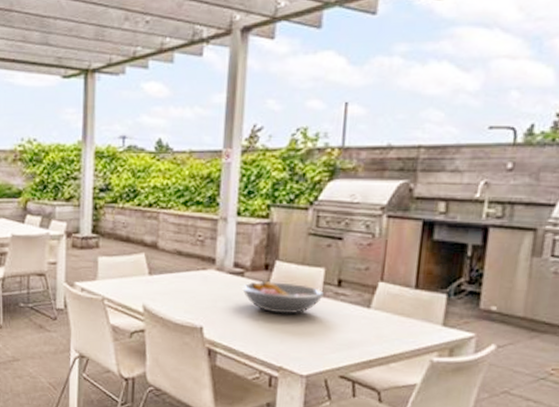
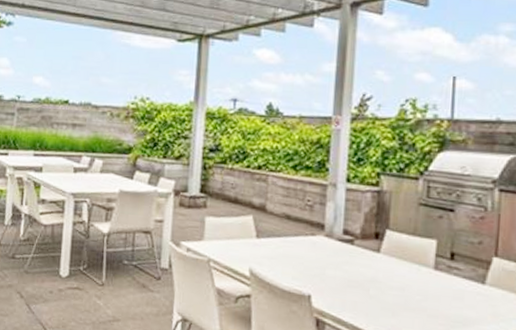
fruit bowl: present [241,281,325,315] -> none [351,250,438,287]

